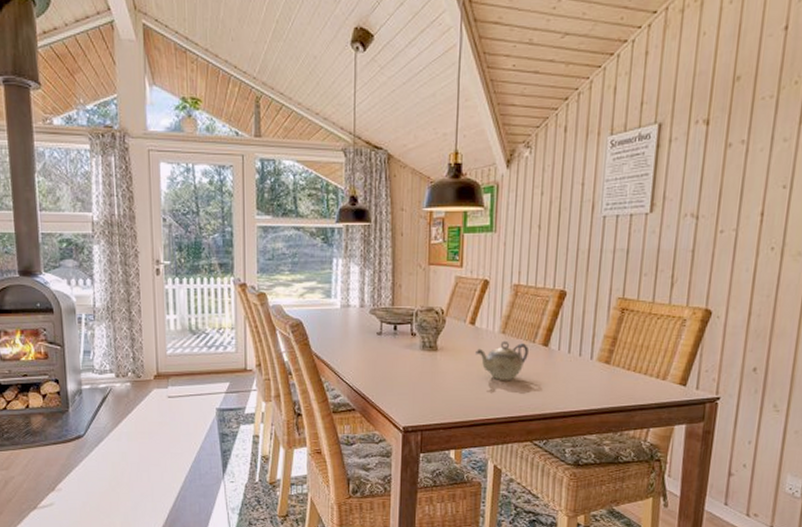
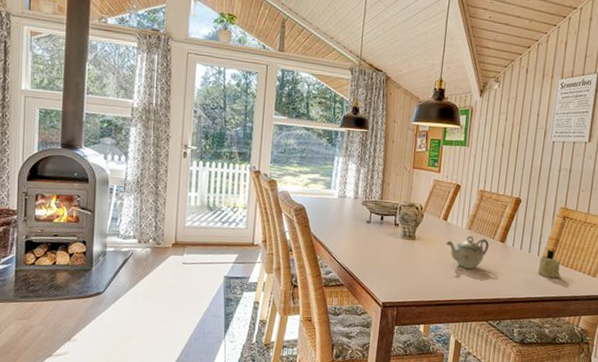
candle: none [591,351,621,384] -> present [537,250,561,278]

